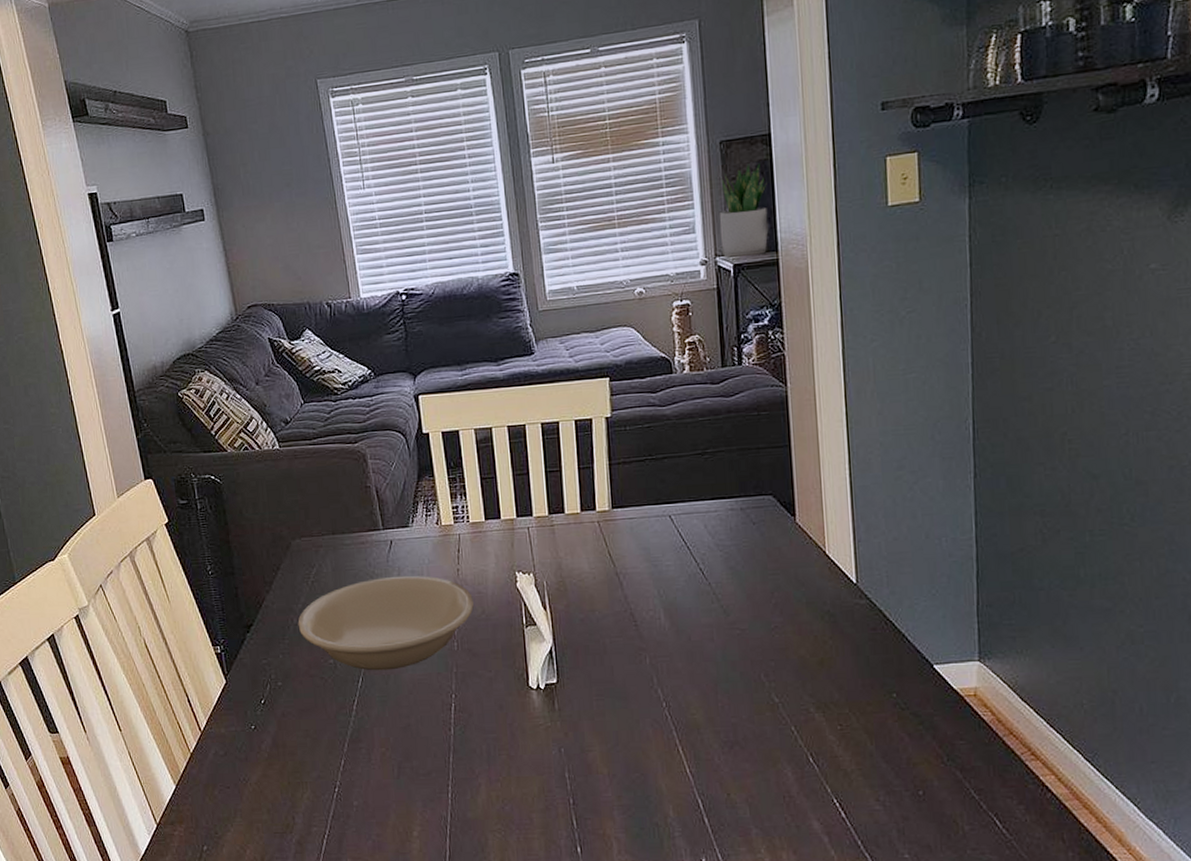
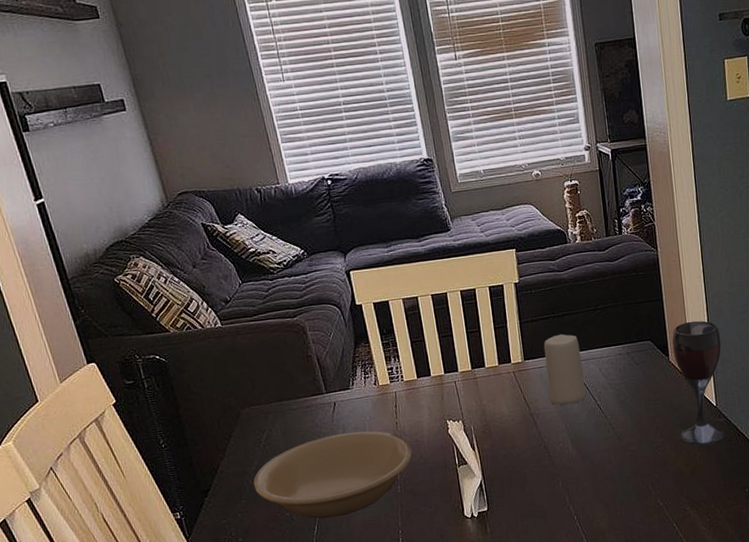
candle: none [636,480,687,566] -> present [543,334,587,406]
planter: present [719,164,768,258] -> none [597,63,637,144]
cup: none [800,474,867,633] -> present [672,320,725,446]

